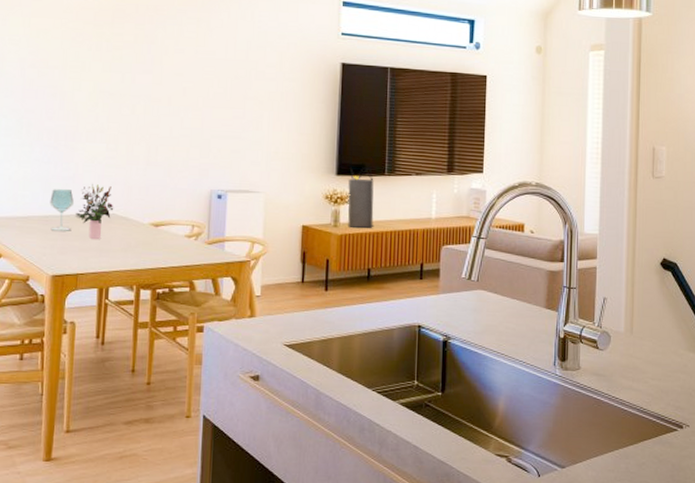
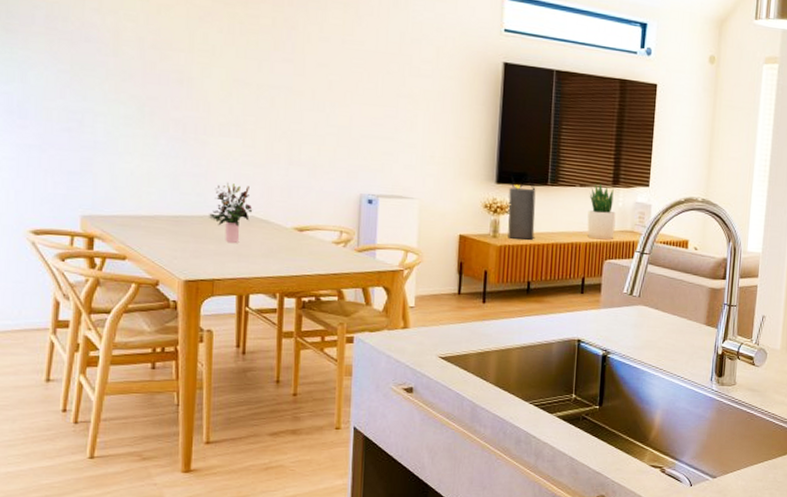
wine glass: present [49,189,75,232] -> none [179,187,208,234]
planter: none [424,172,452,226] -> present [587,184,616,240]

